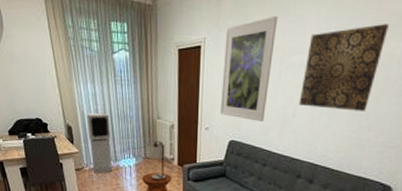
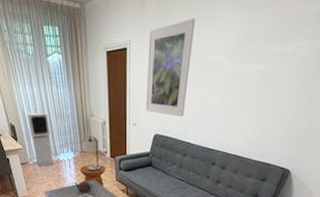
wall art: present [298,24,389,111] -> none [213,25,293,105]

